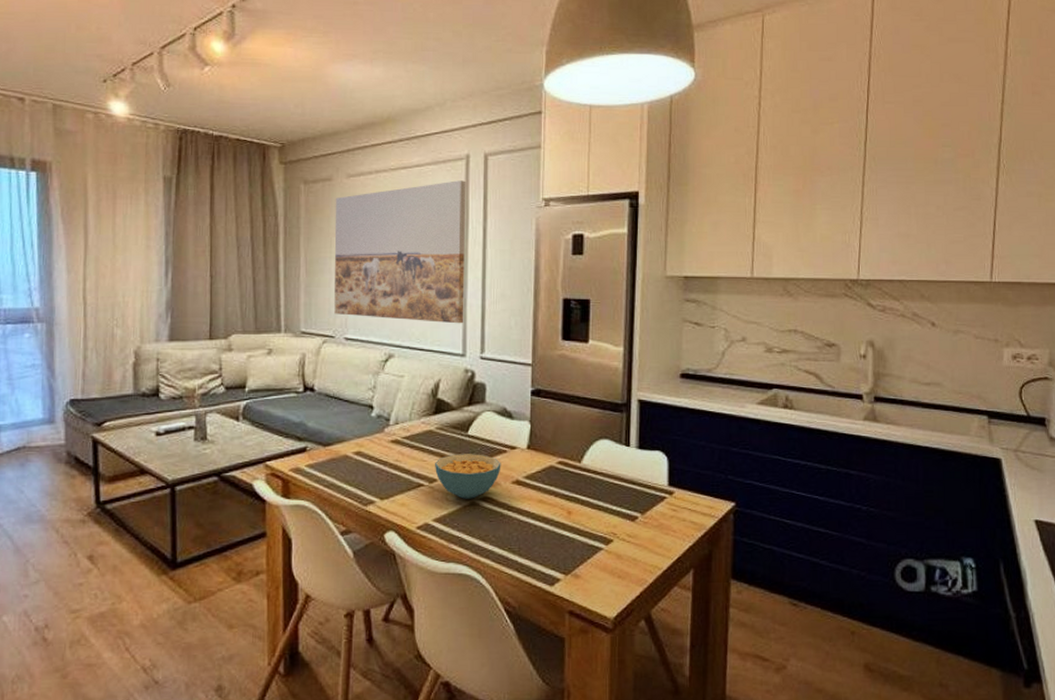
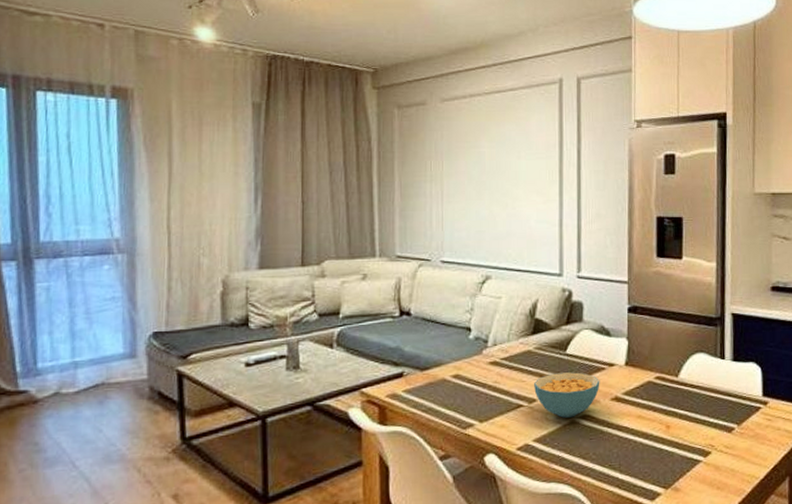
wall art: present [334,180,466,324] -> none [429,104,561,244]

